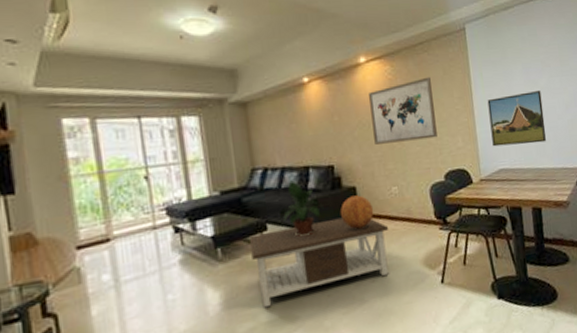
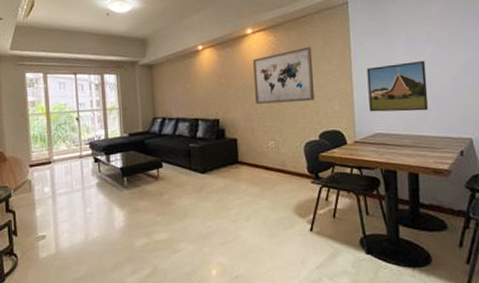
coffee table: present [249,217,389,308] -> none [149,163,264,229]
potted plant: present [280,180,324,237] -> none [173,129,209,175]
decorative sphere: present [339,195,374,229] -> none [222,146,252,175]

